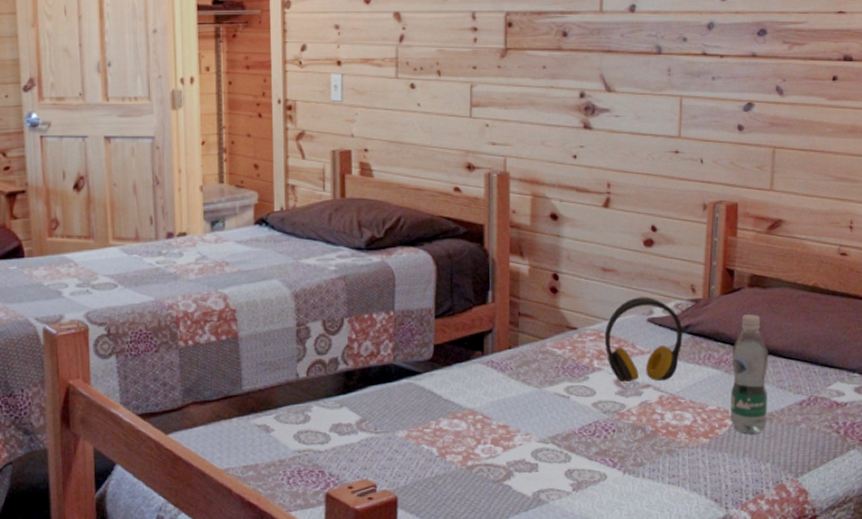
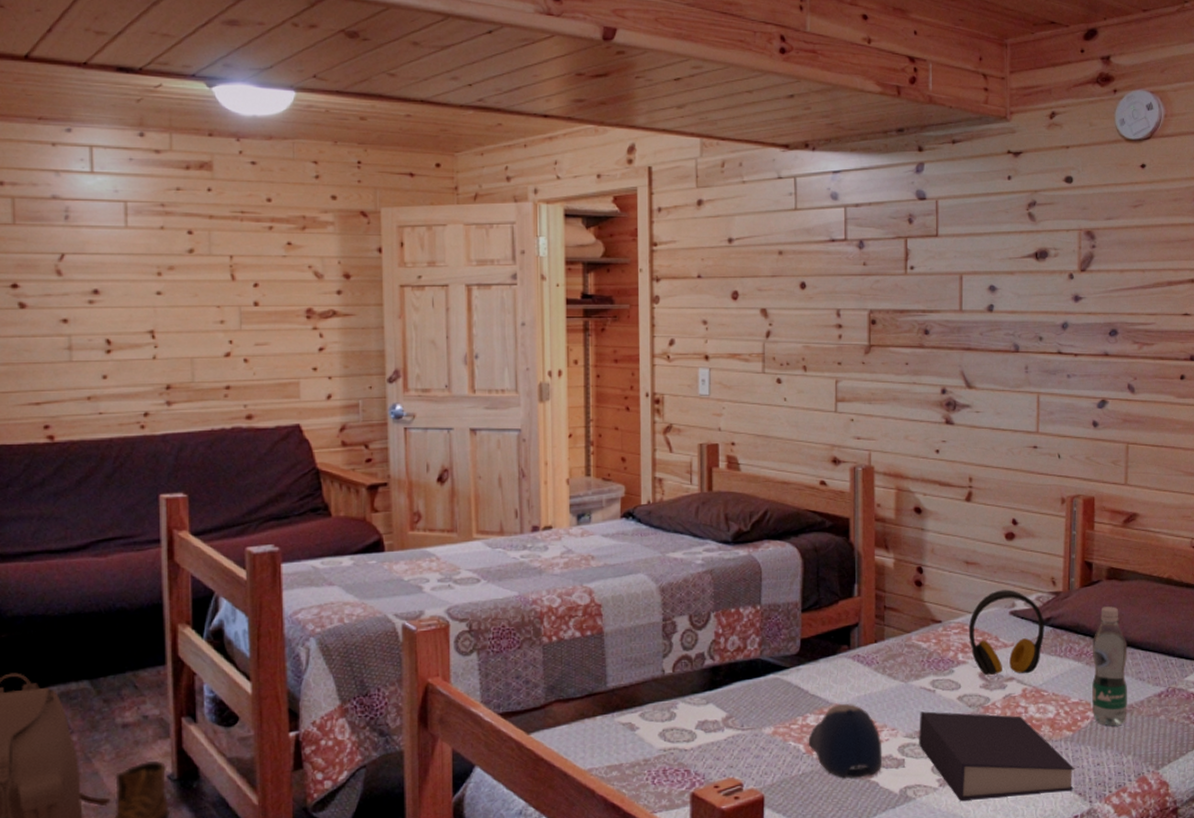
cap: none [441,408,516,481] -> present [808,703,883,778]
book: none [553,417,711,505] -> present [919,711,1075,801]

